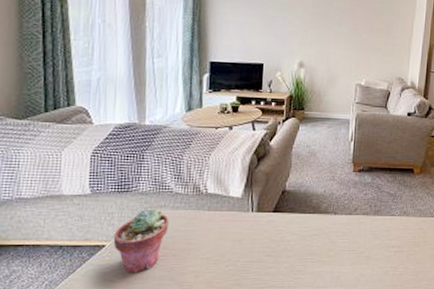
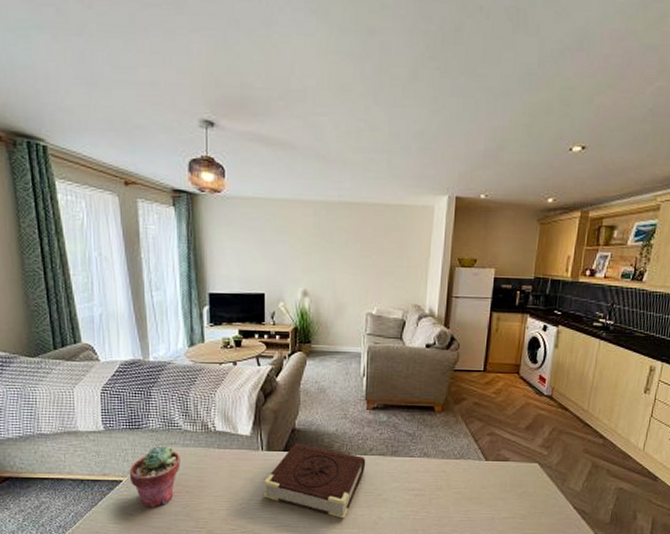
book: none [250,204,351,277] -> present [263,442,366,519]

